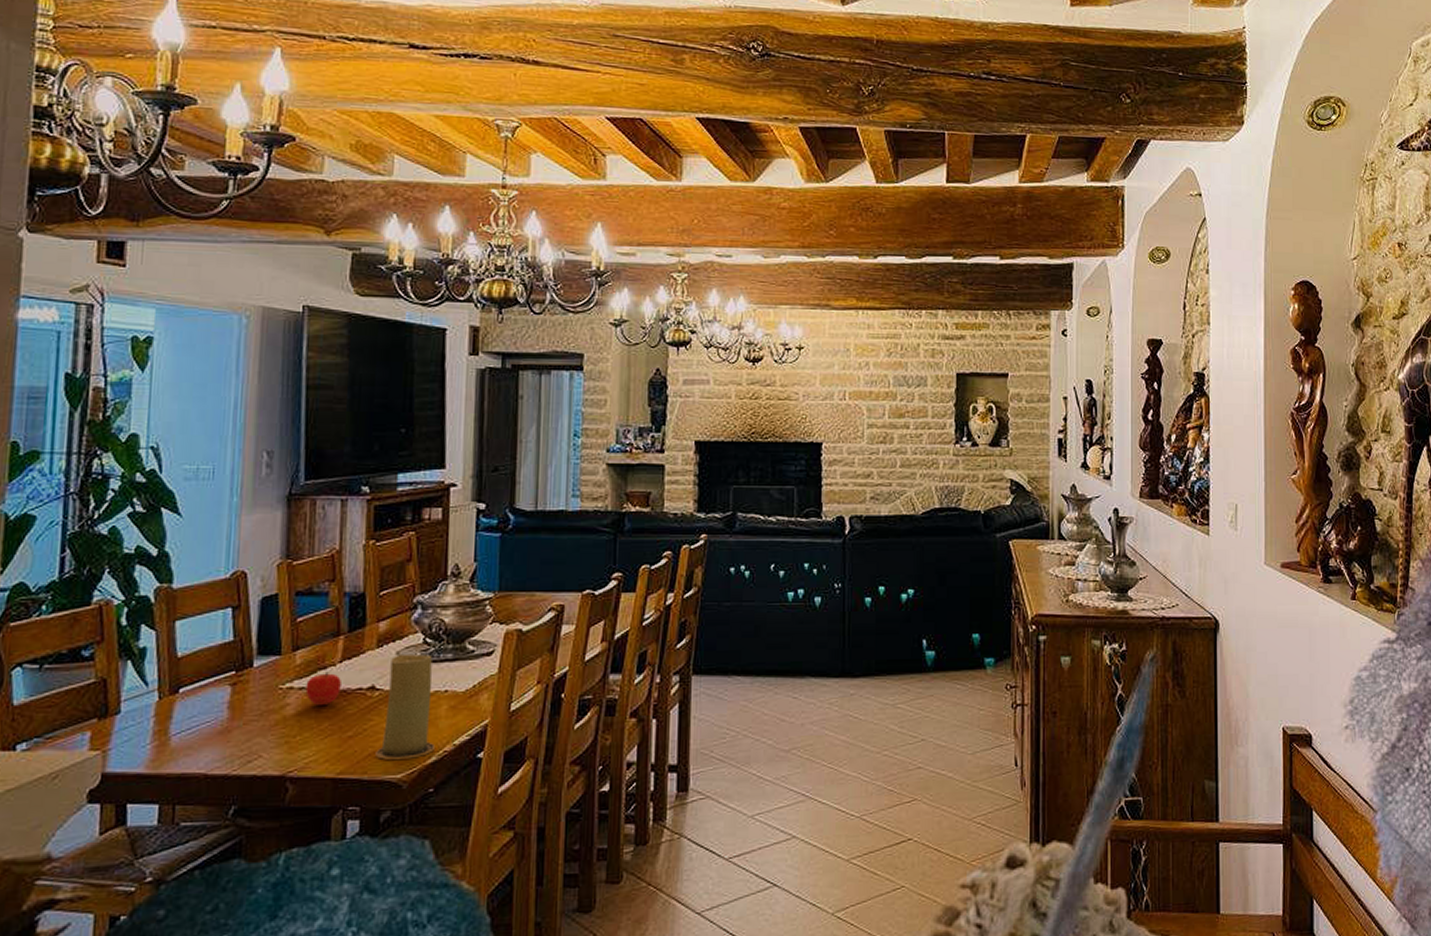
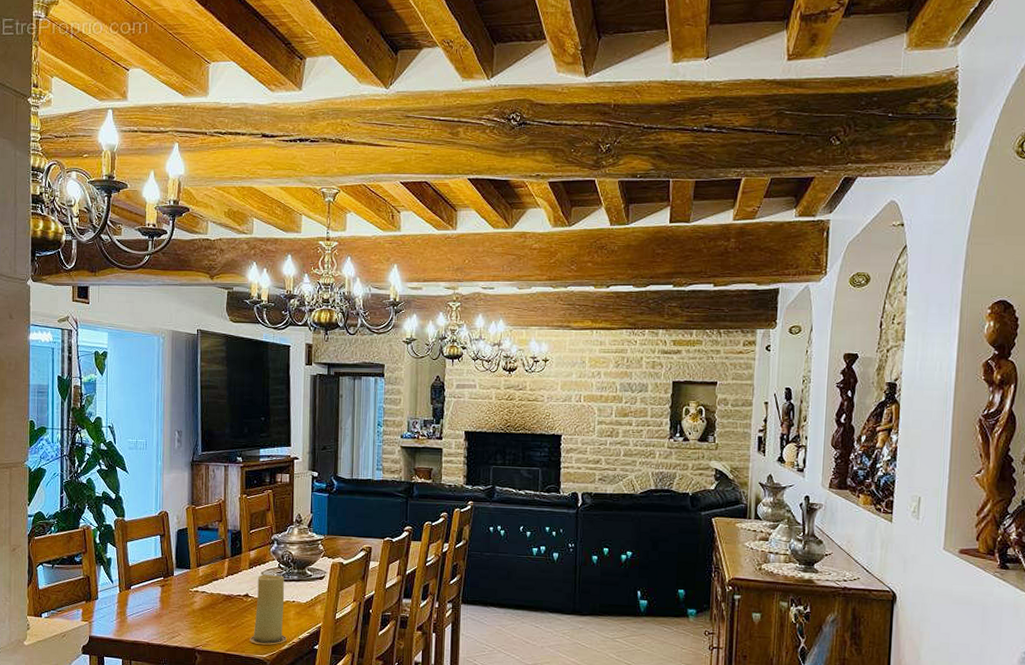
fruit: present [305,671,341,706] -> none [206,582,227,605]

